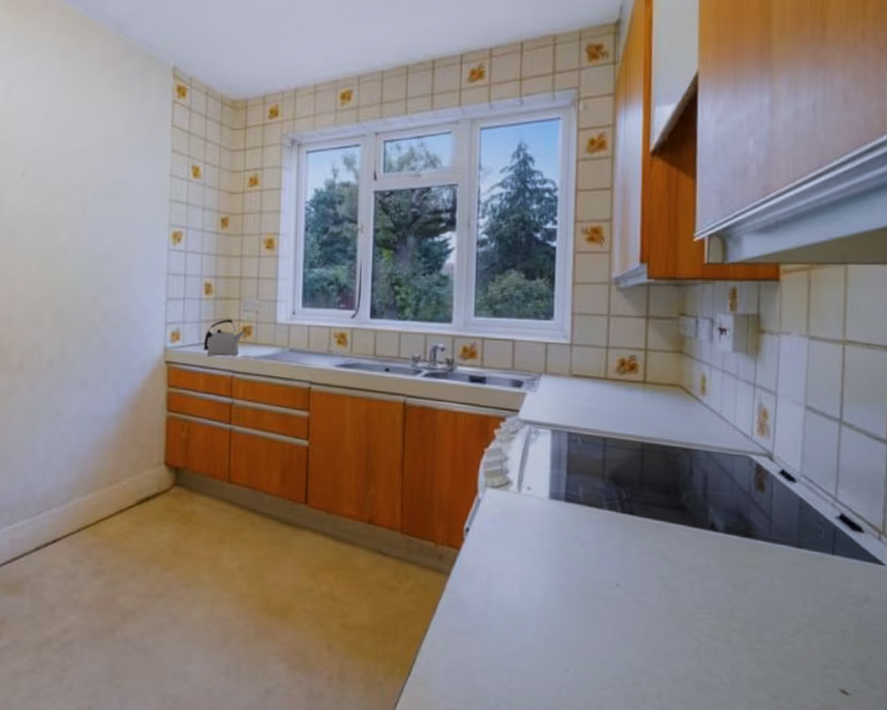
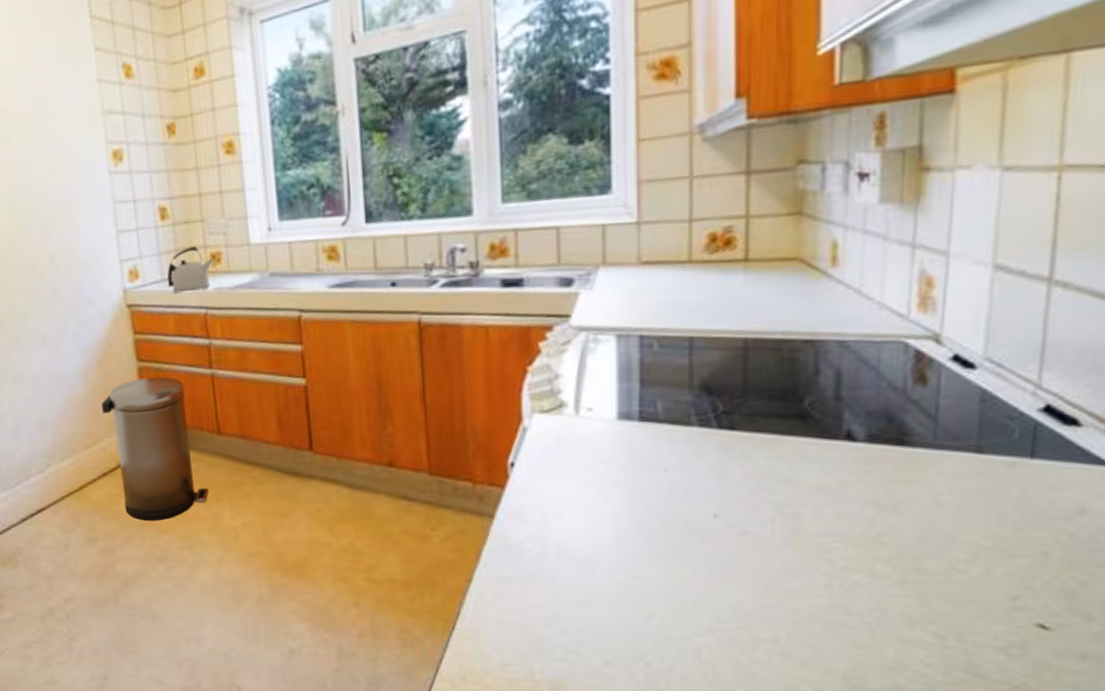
pedal bin: none [128,426,213,558] -> present [101,376,209,521]

